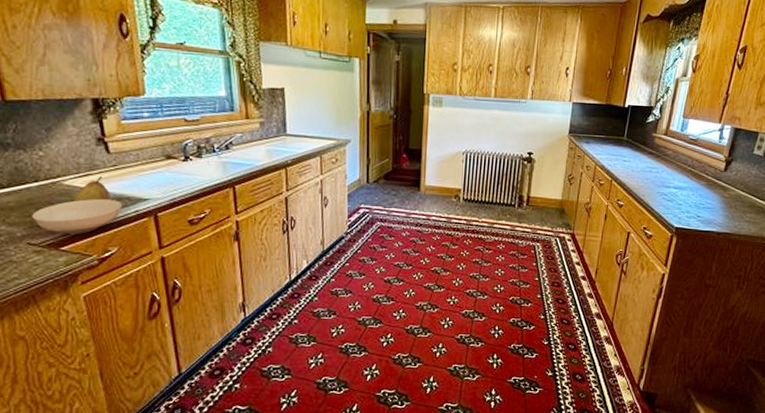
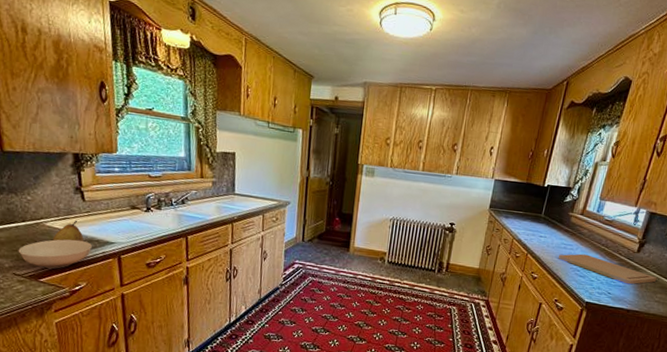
cutting board: none [643,176,746,206] -> present [558,253,657,285]

